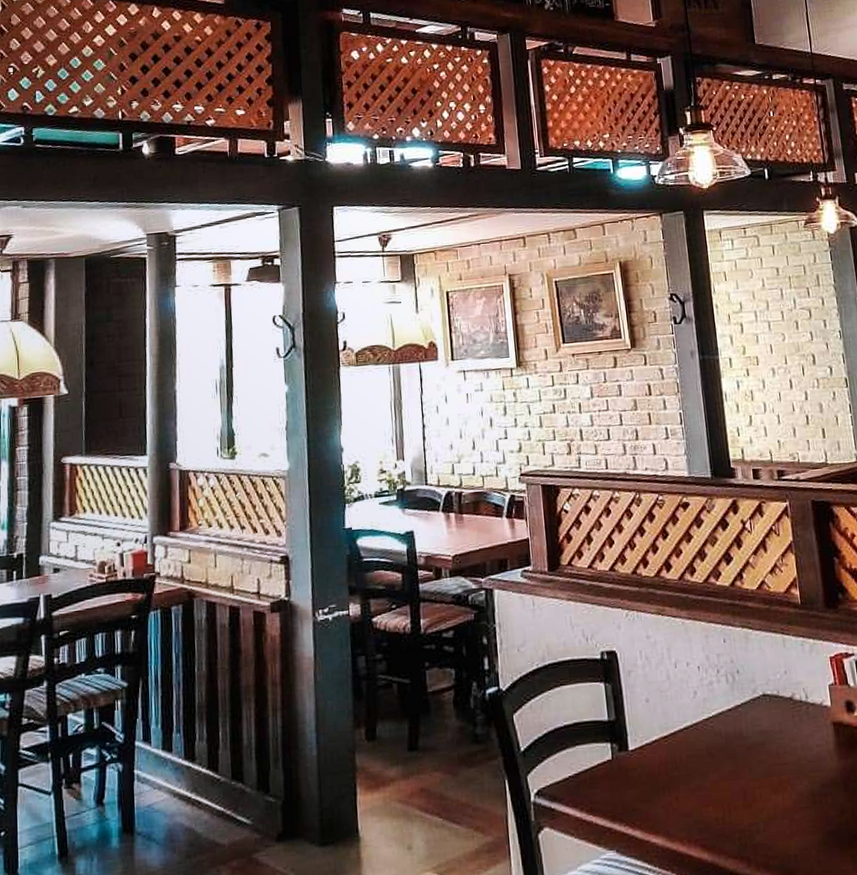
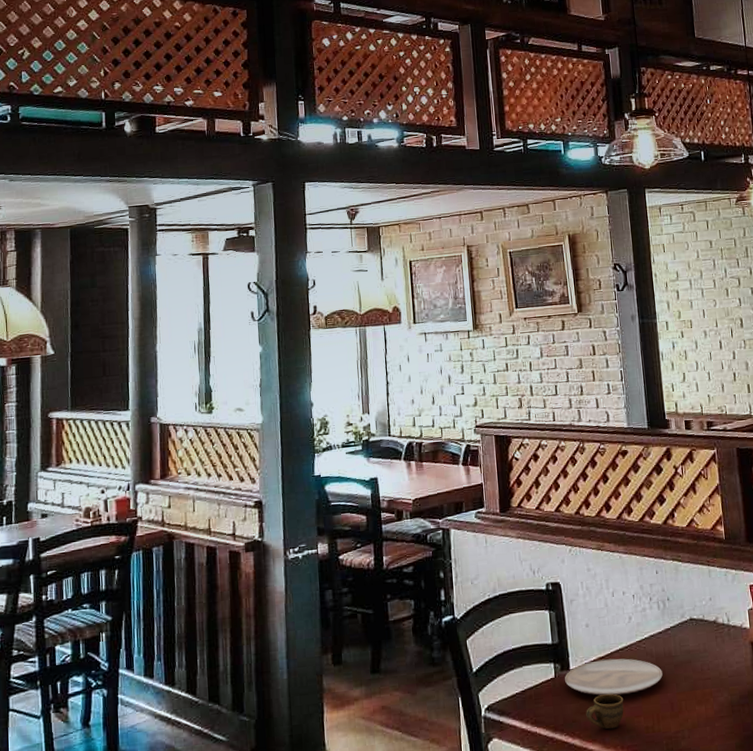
plate: none [623,738,733,781] -> present [565,658,663,696]
cup: none [647,778,690,820] -> present [586,693,624,730]

